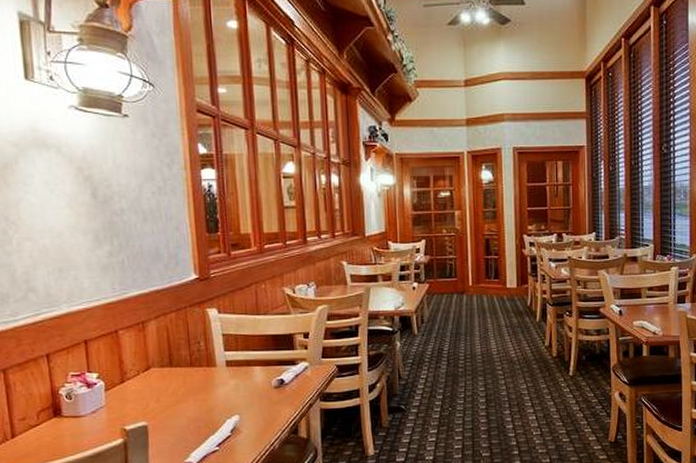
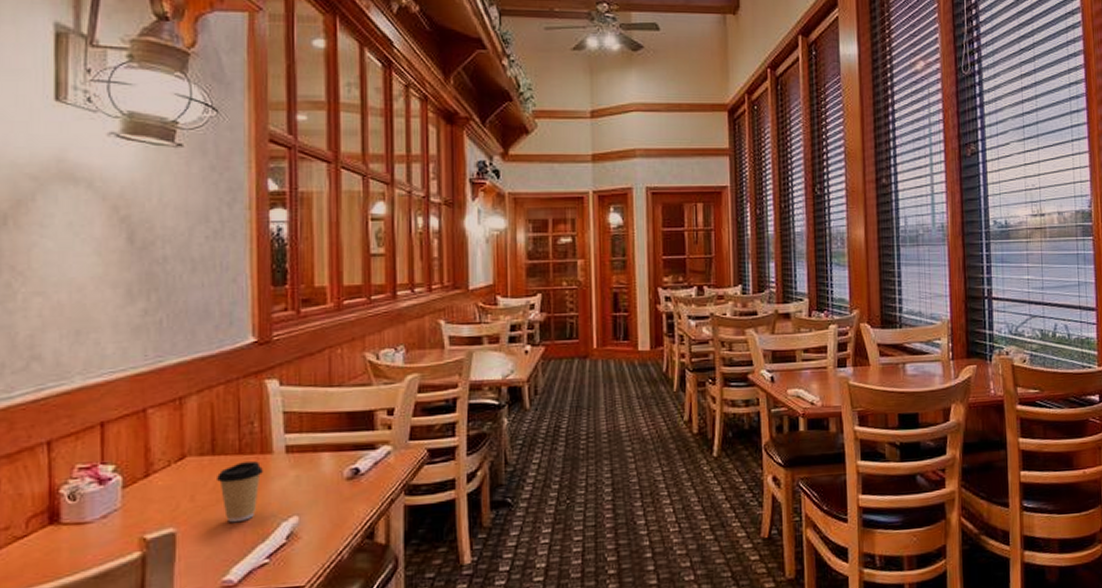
coffee cup: none [174,372,211,419] -> present [215,461,264,523]

